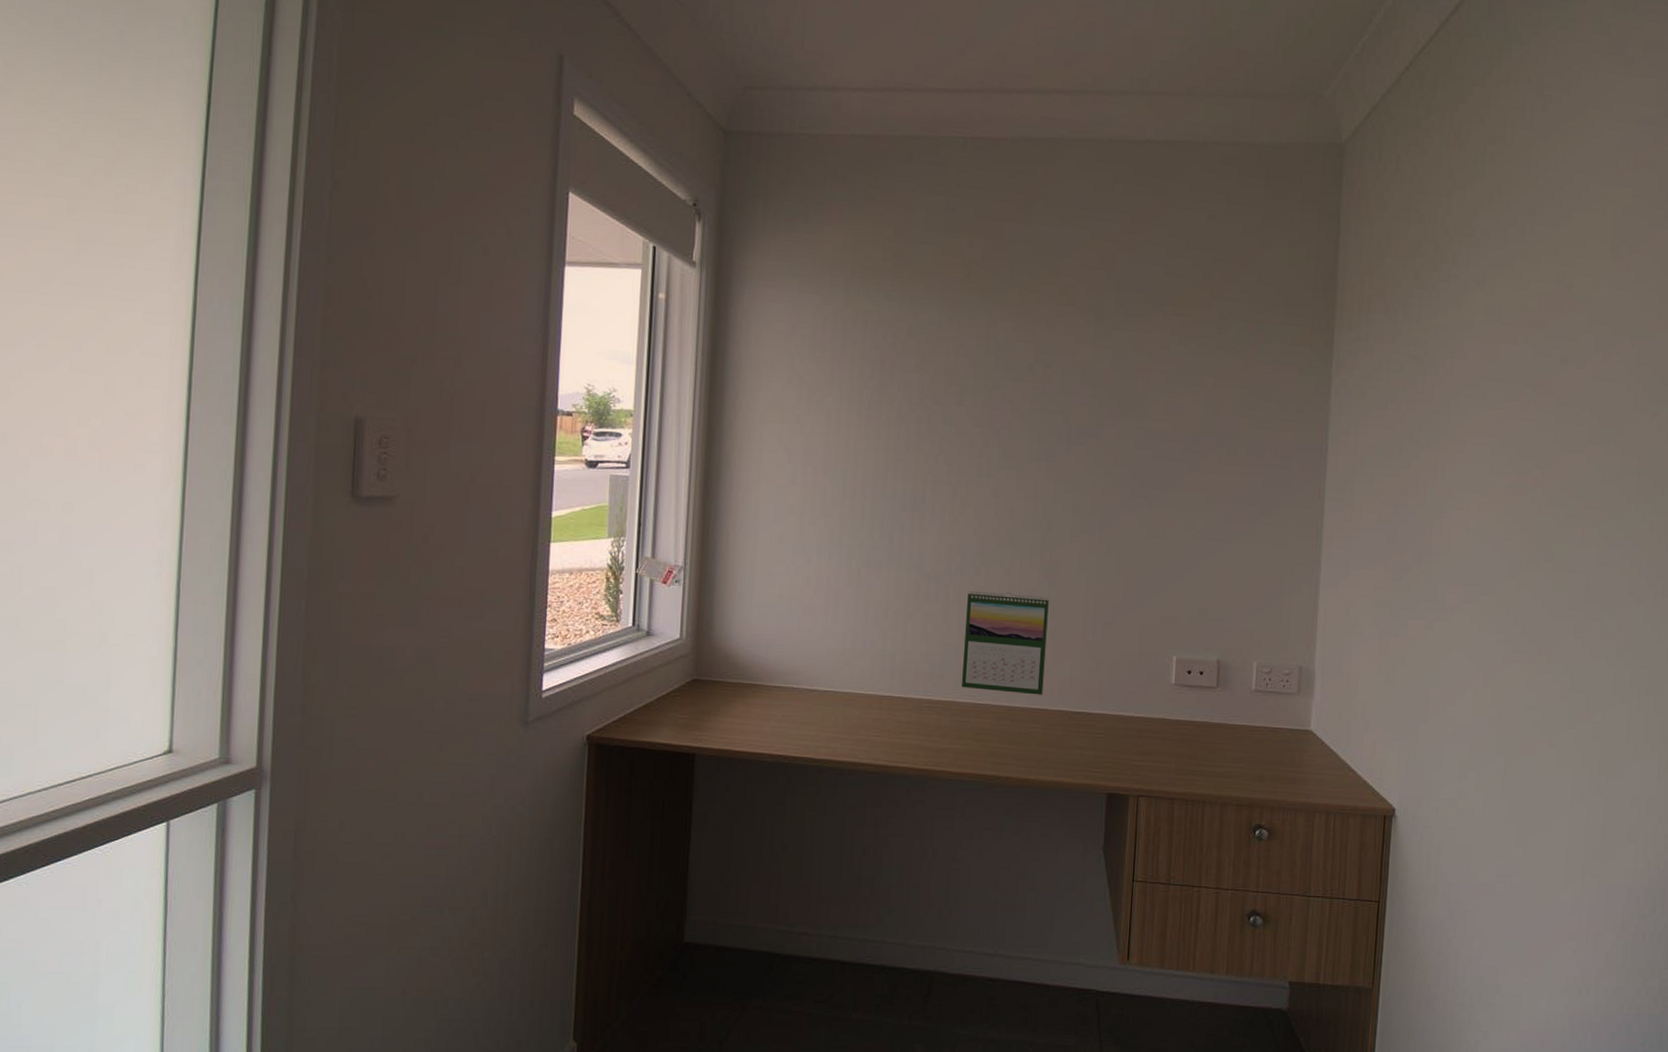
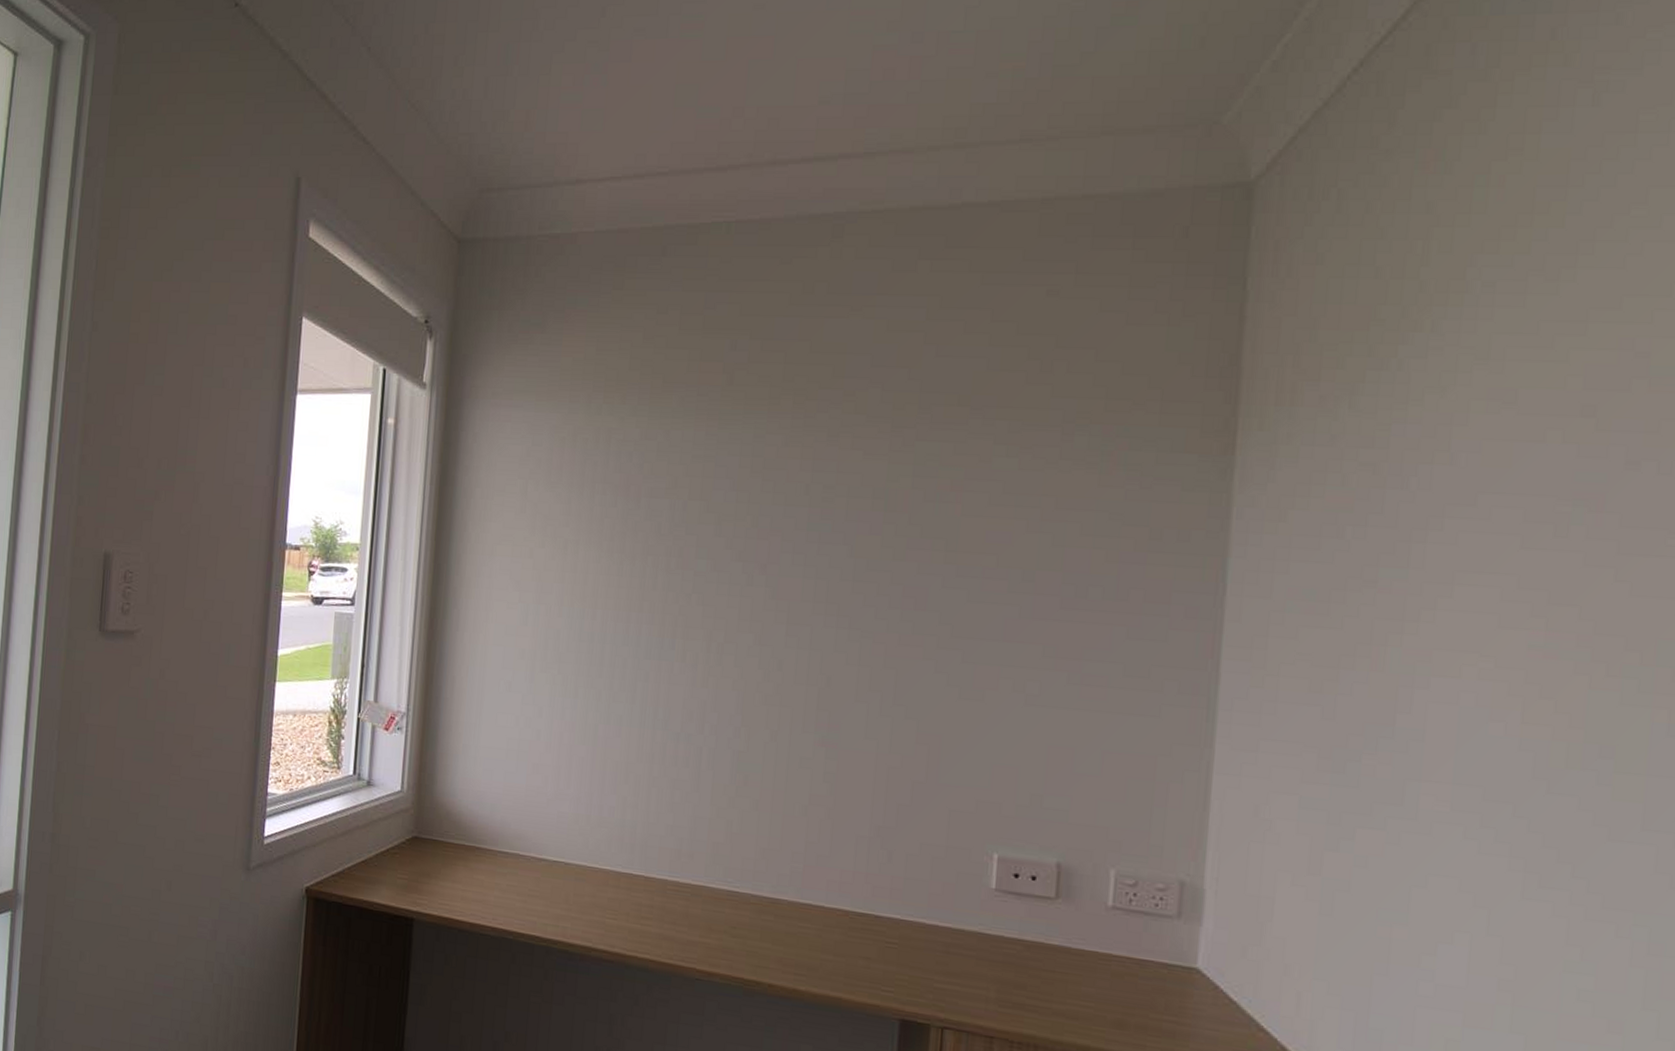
calendar: present [962,590,1049,695] -> none [715,755,827,889]

